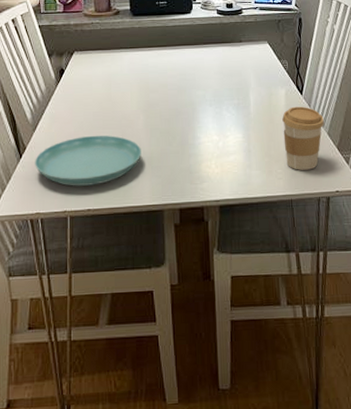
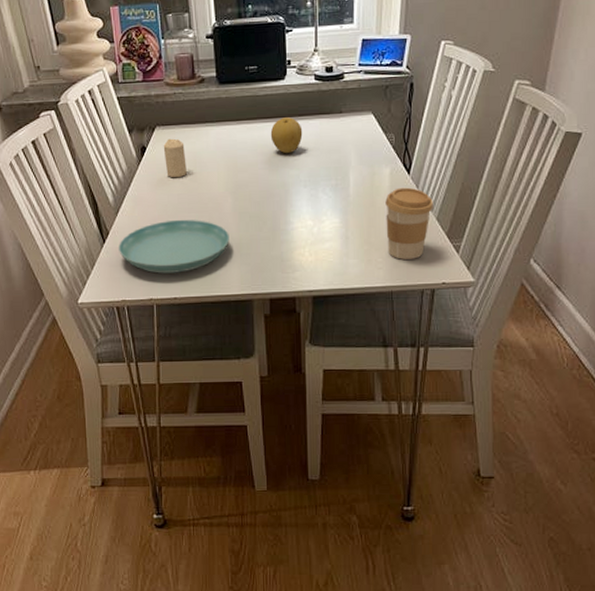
candle: none [80,62,102,98] -> present [163,138,187,178]
fruit: none [179,45,208,77] -> present [270,117,303,154]

